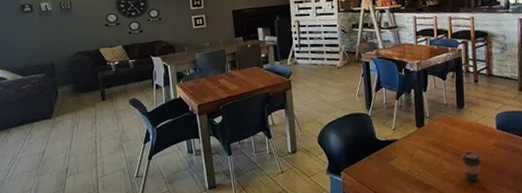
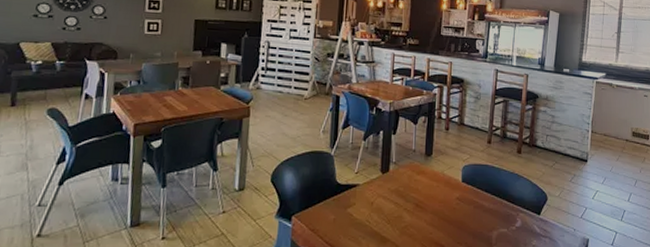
coffee cup: present [461,151,483,181] -> none [423,203,444,236]

